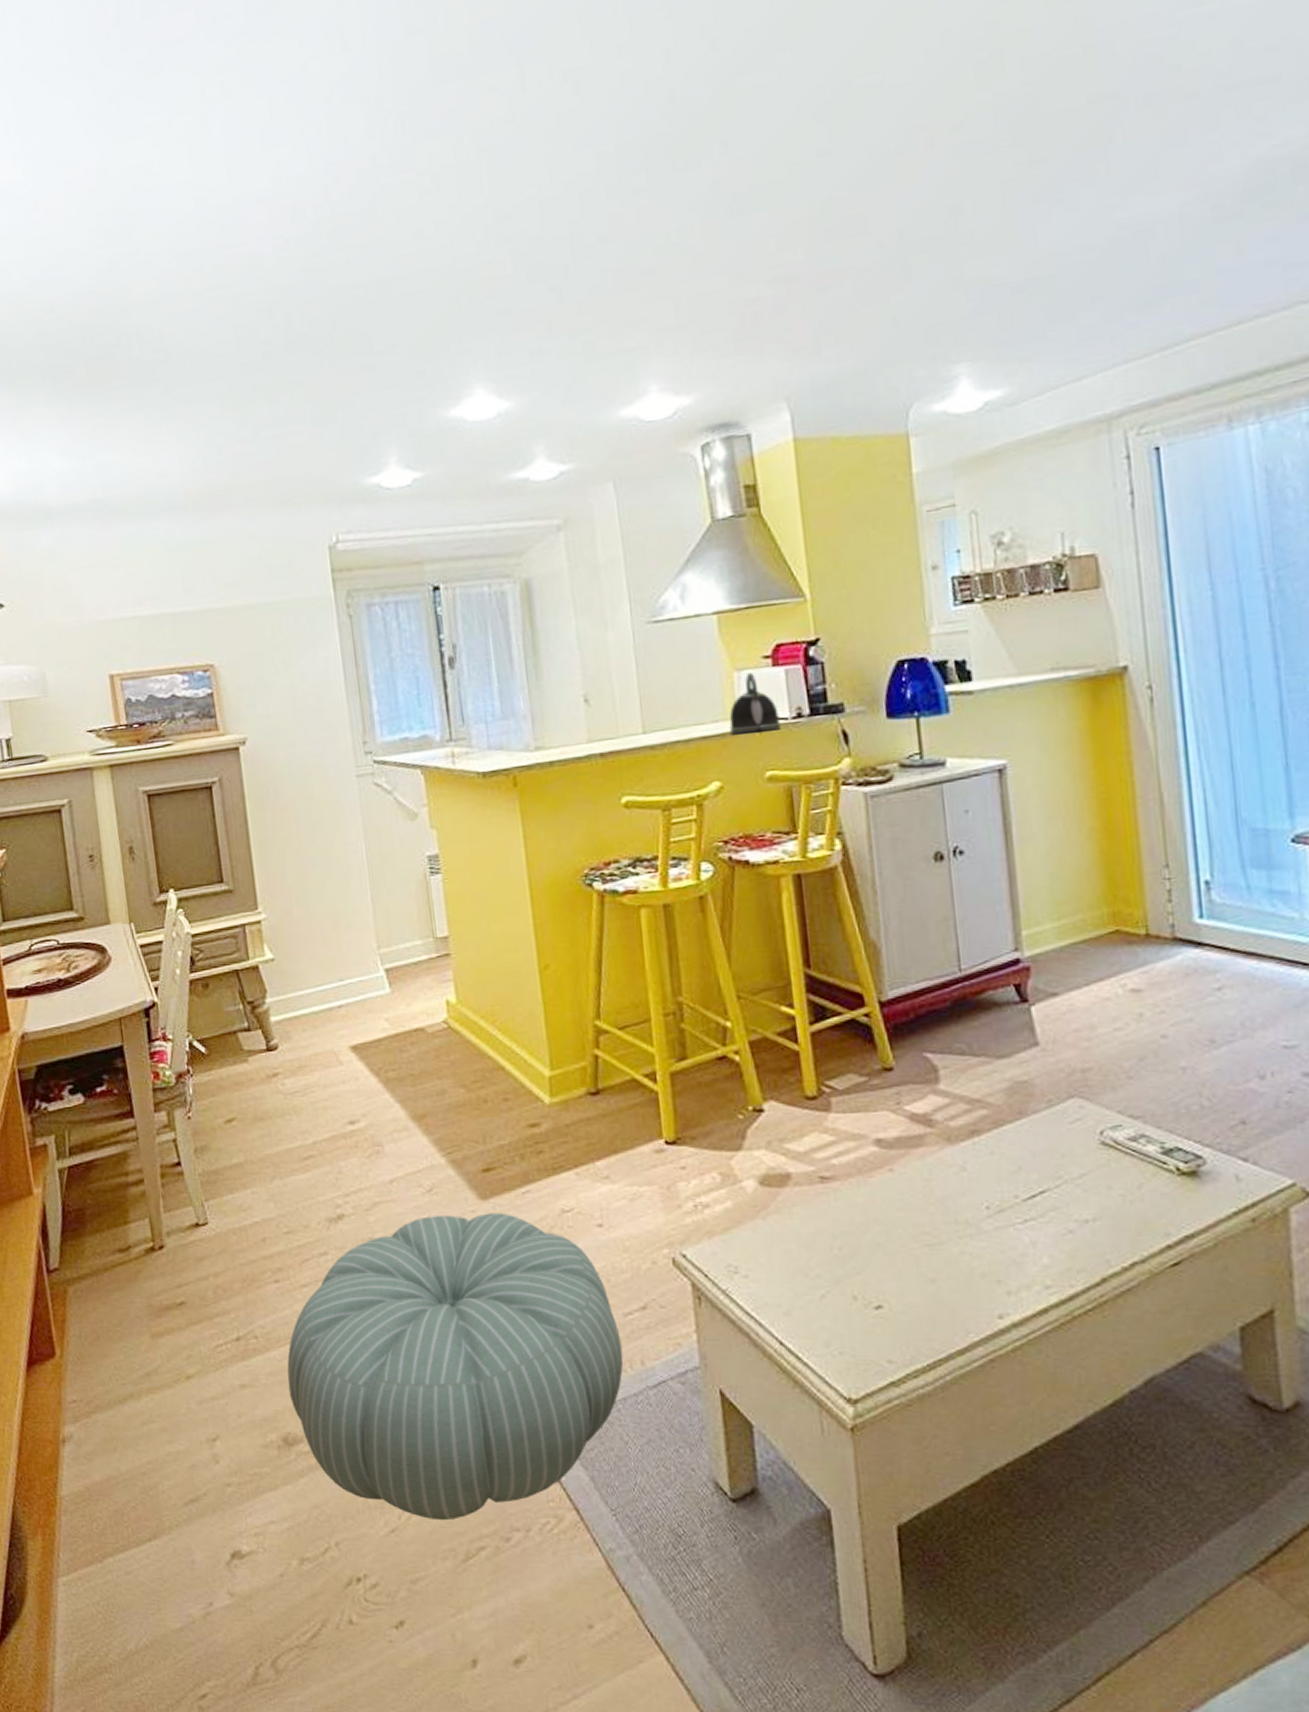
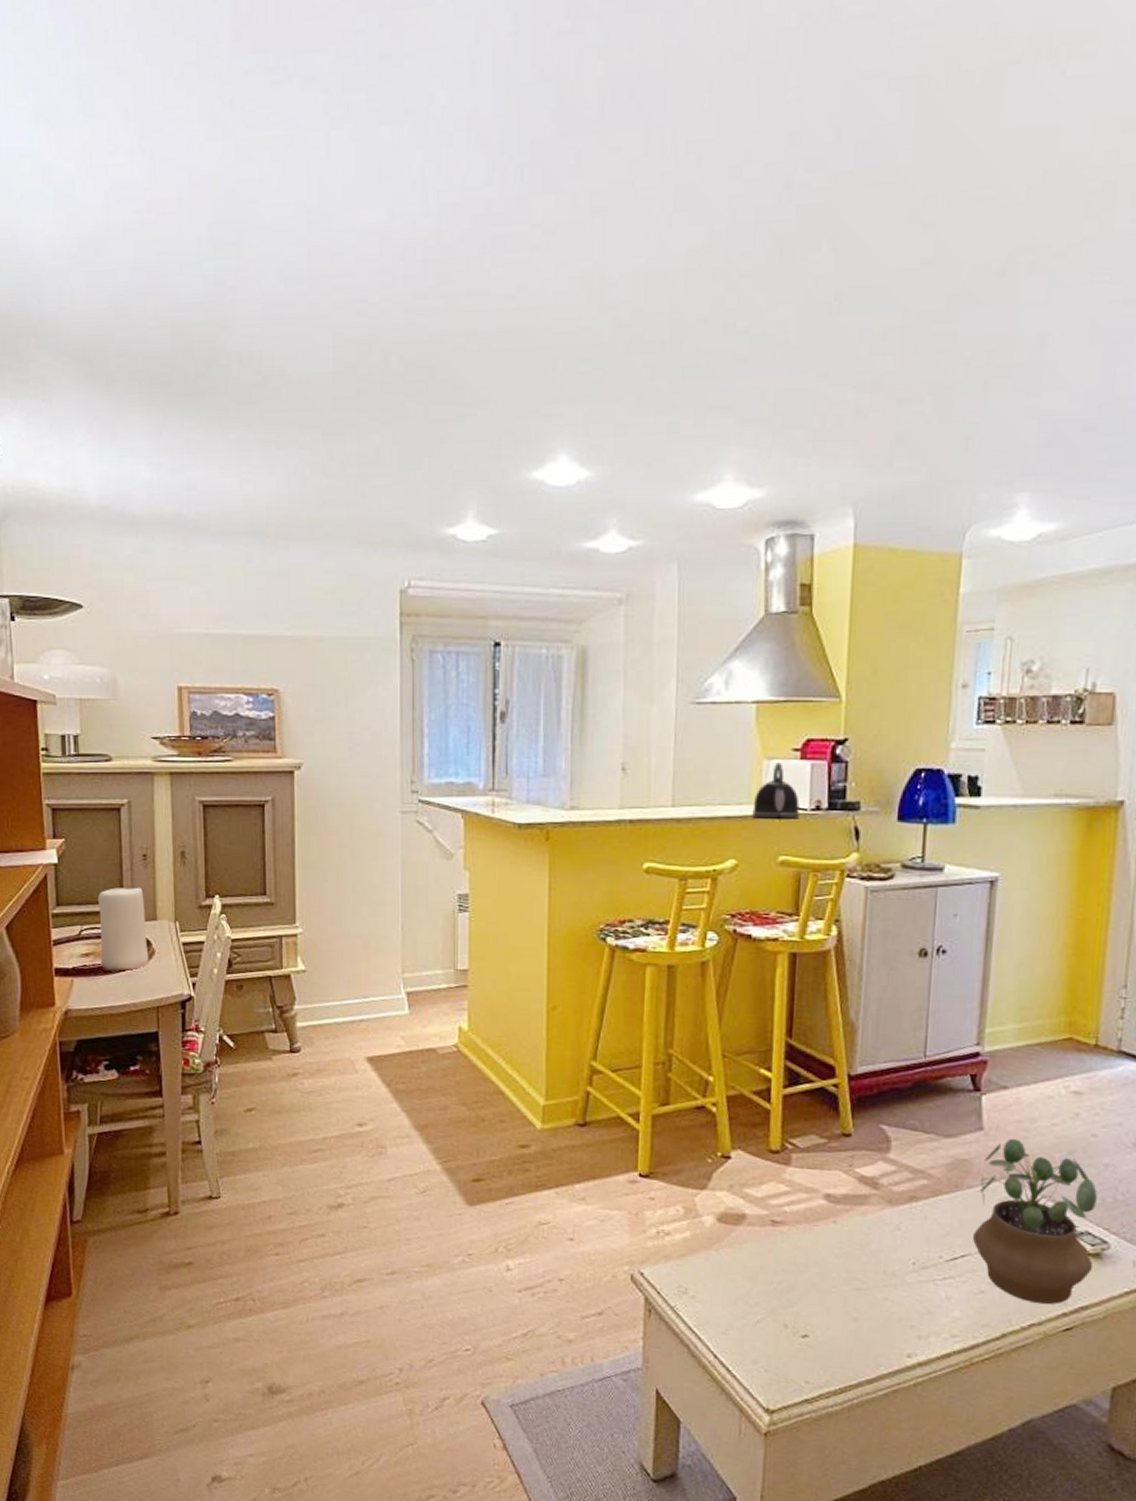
candle: none [45,890,106,986] -> present [97,887,149,971]
pouf: present [287,1212,624,1521] -> none [277,1214,576,1471]
potted plant: none [1046,1050,1192,1238] -> present [972,1138,1097,1305]

